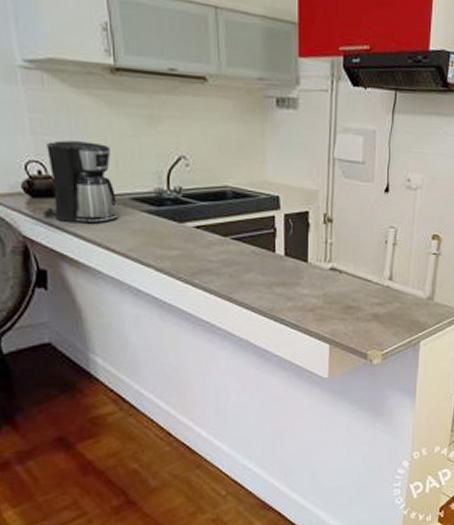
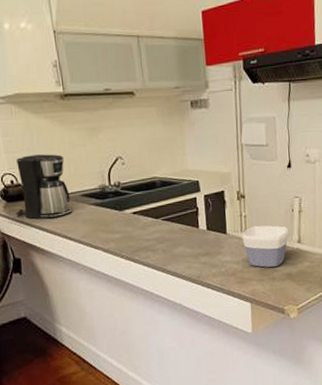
bowl: none [325,256,381,306] -> present [242,225,290,268]

